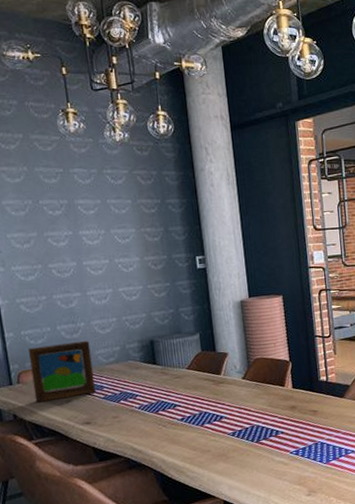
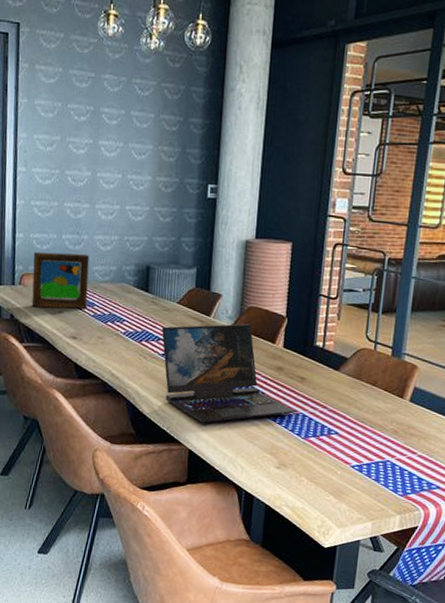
laptop: none [175,373,315,473] -> present [161,323,296,423]

